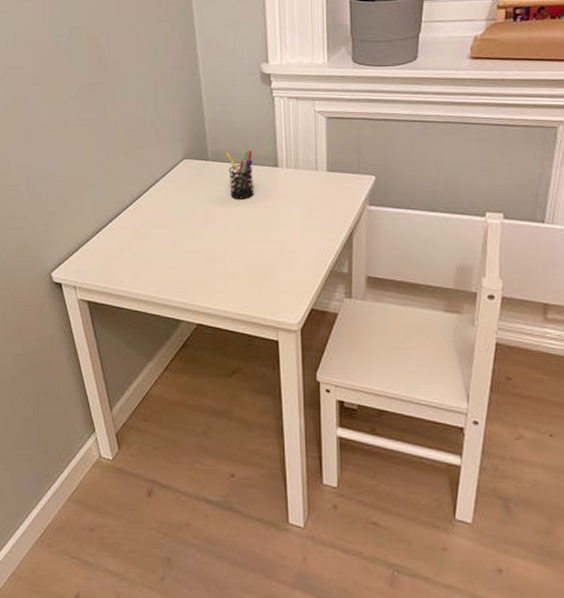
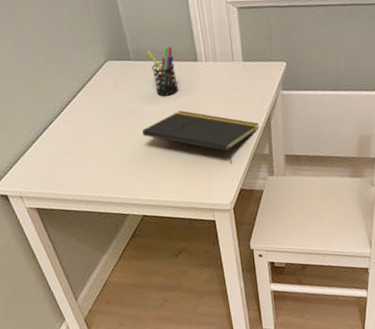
notepad: none [209,215,339,279] -> present [142,110,259,163]

